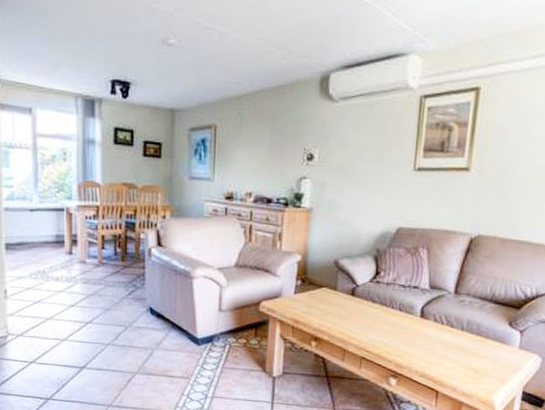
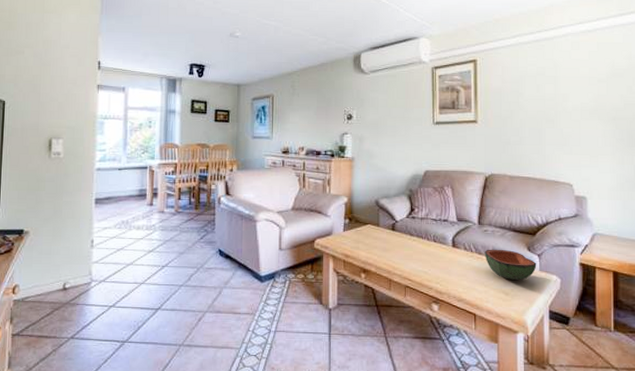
bowl: none [457,322,517,358] -> present [484,249,537,280]

